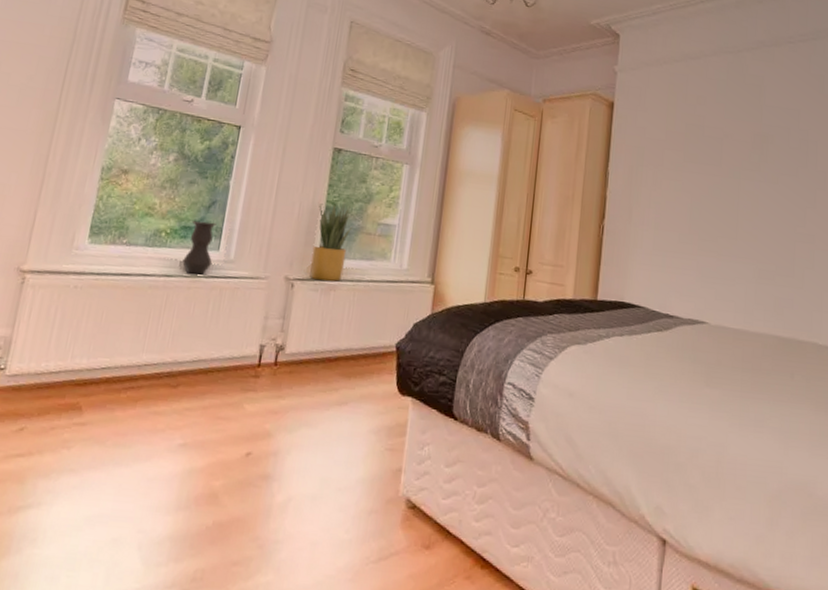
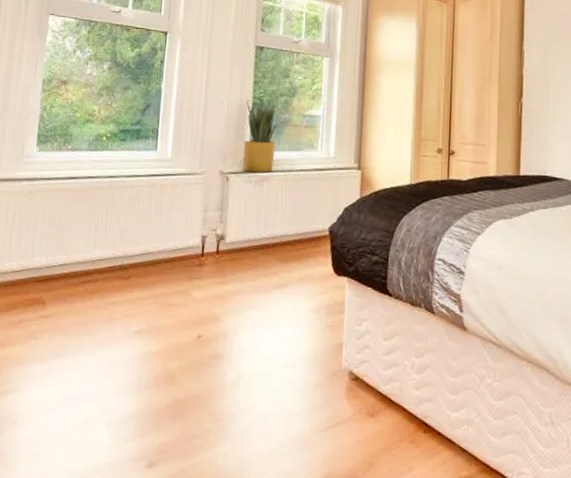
vase: present [182,220,217,275] -> none [124,123,152,174]

